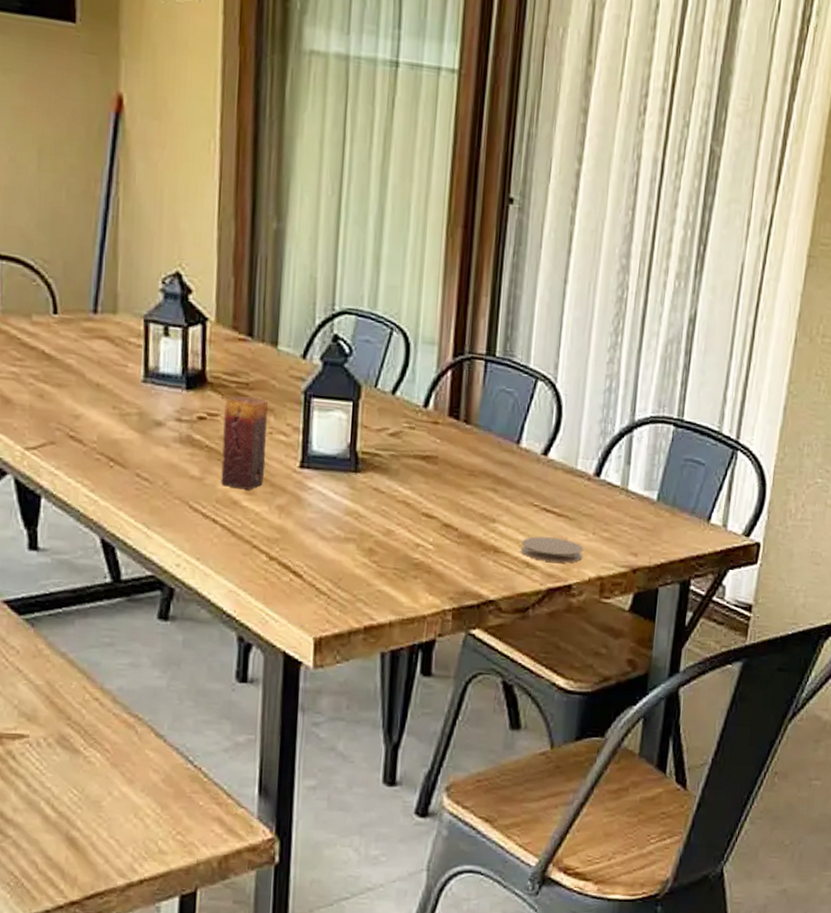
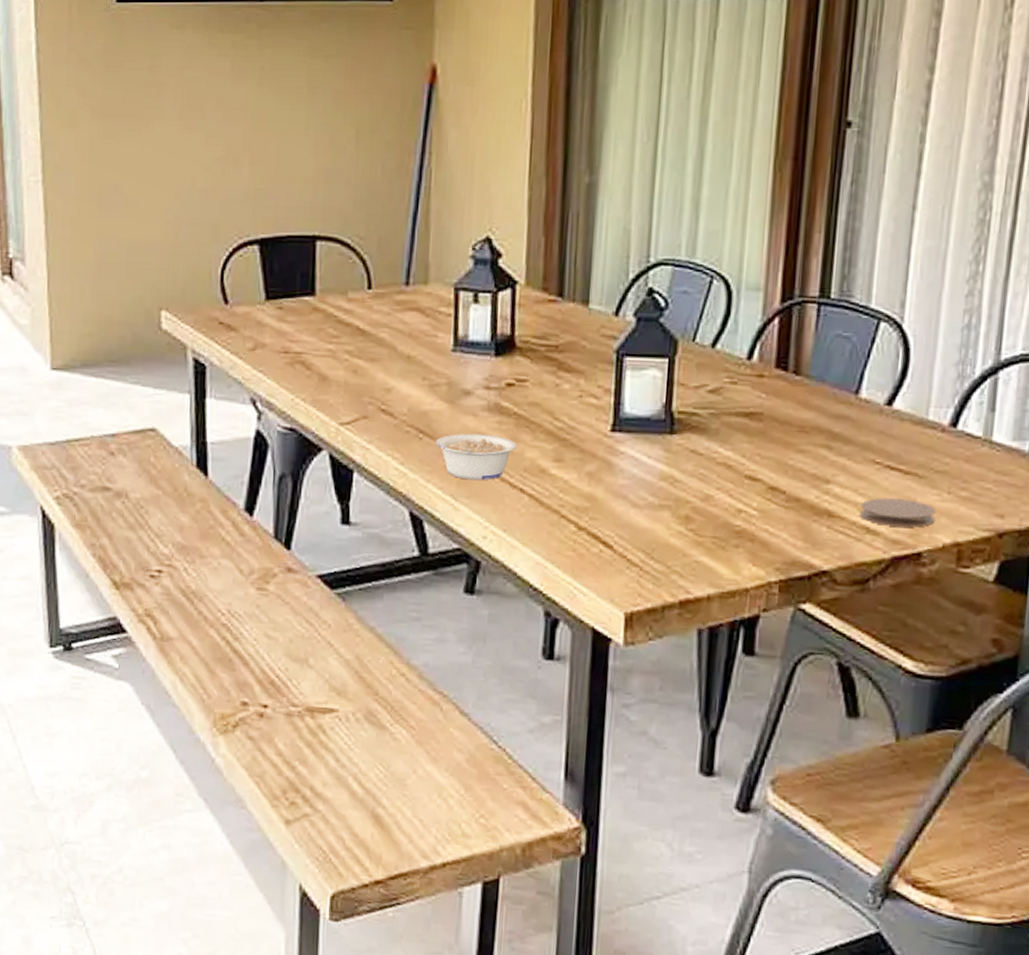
legume: none [127,463,209,510] -> present [435,433,517,481]
candle: present [221,395,268,490] -> none [529,359,578,457]

